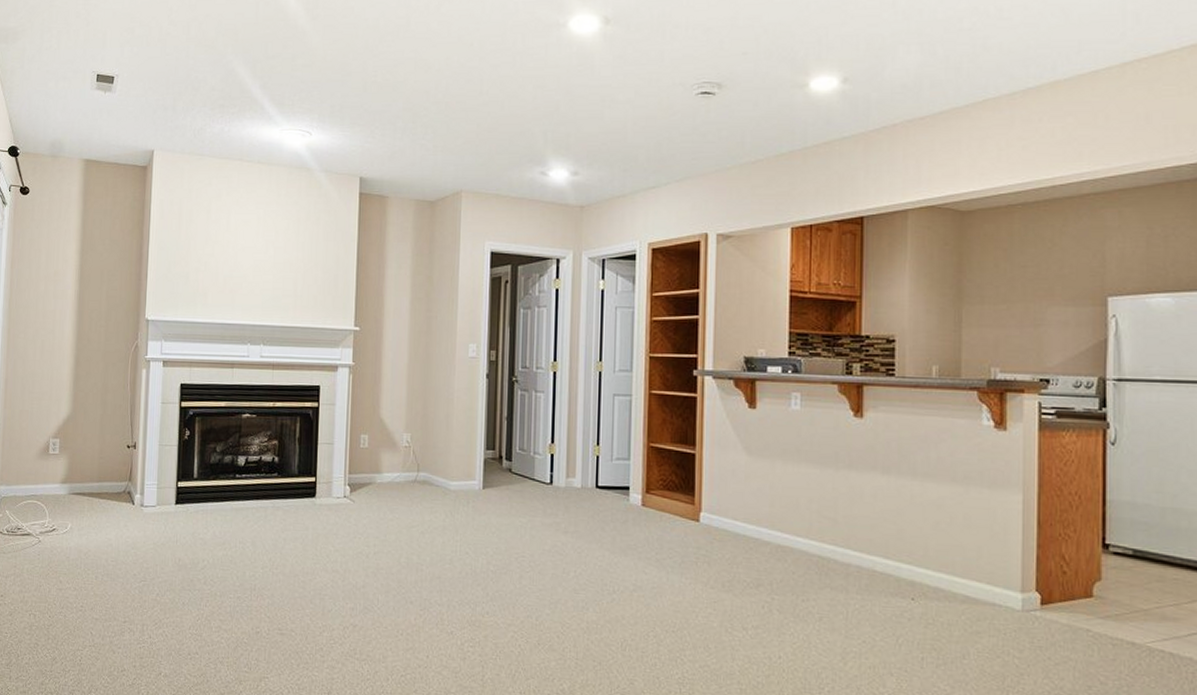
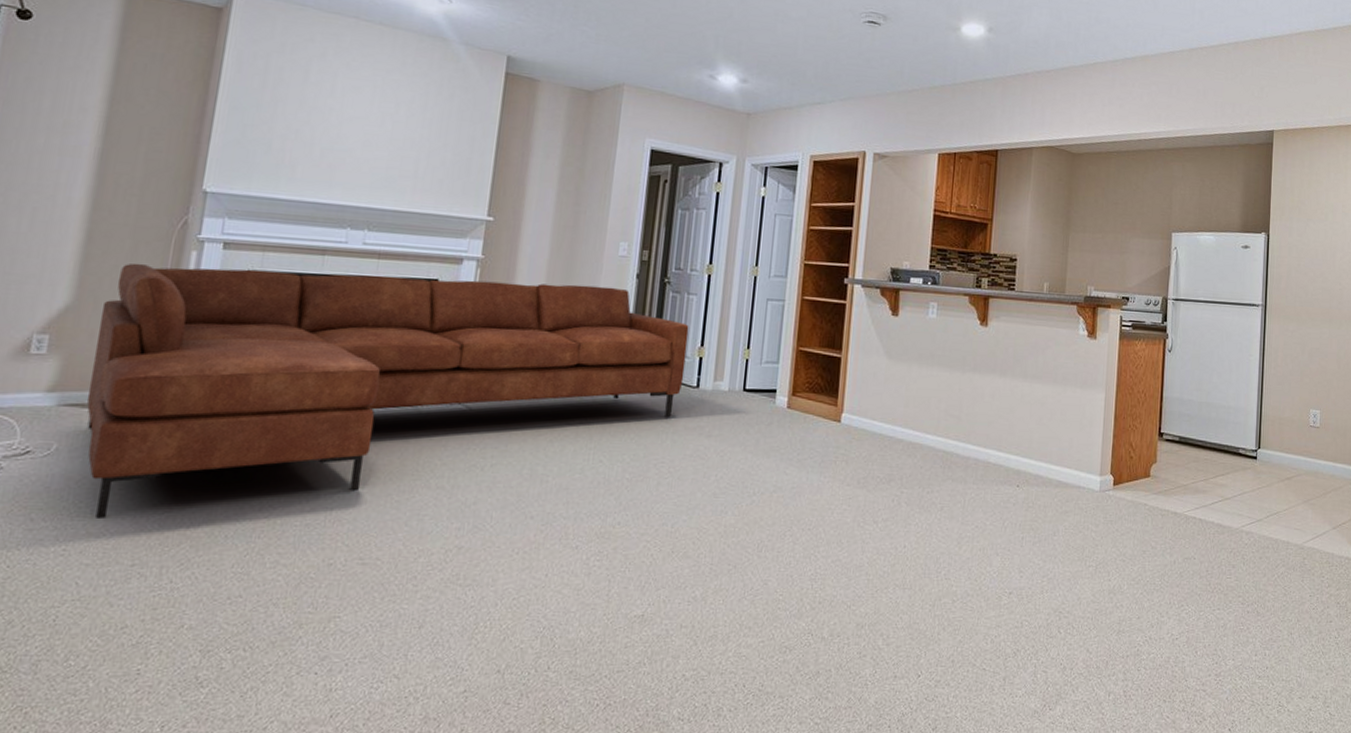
sofa: none [86,380,539,584] -> present [86,263,689,520]

